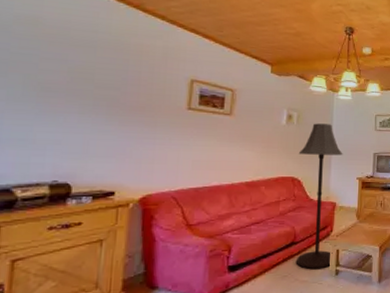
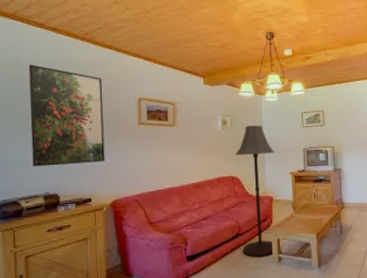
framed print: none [39,23,148,149] -> present [28,64,105,167]

